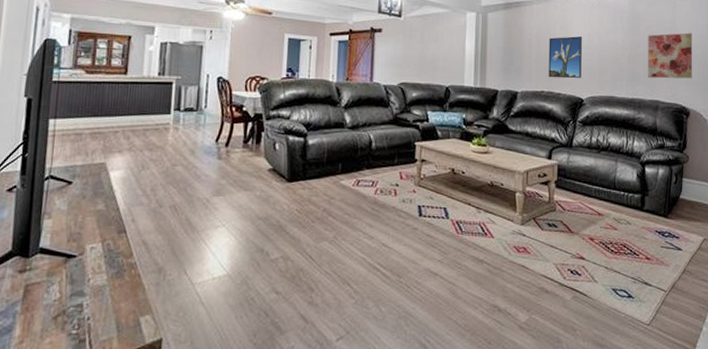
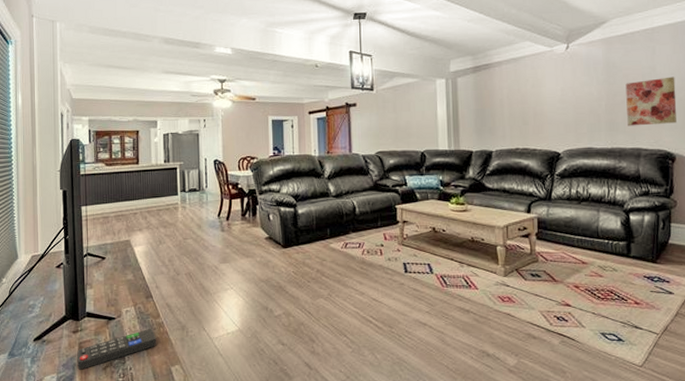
remote control: none [19,270,125,319] -> present [77,329,156,370]
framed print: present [548,36,582,79] -> none [520,91,557,135]

